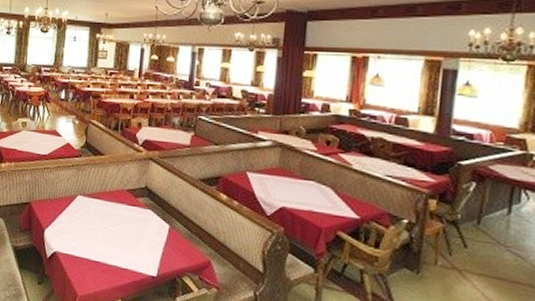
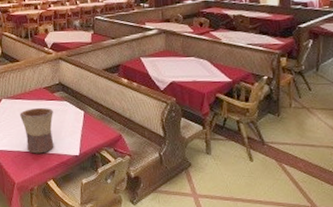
flower pot: none [95,211,134,266] -> present [20,107,54,154]

